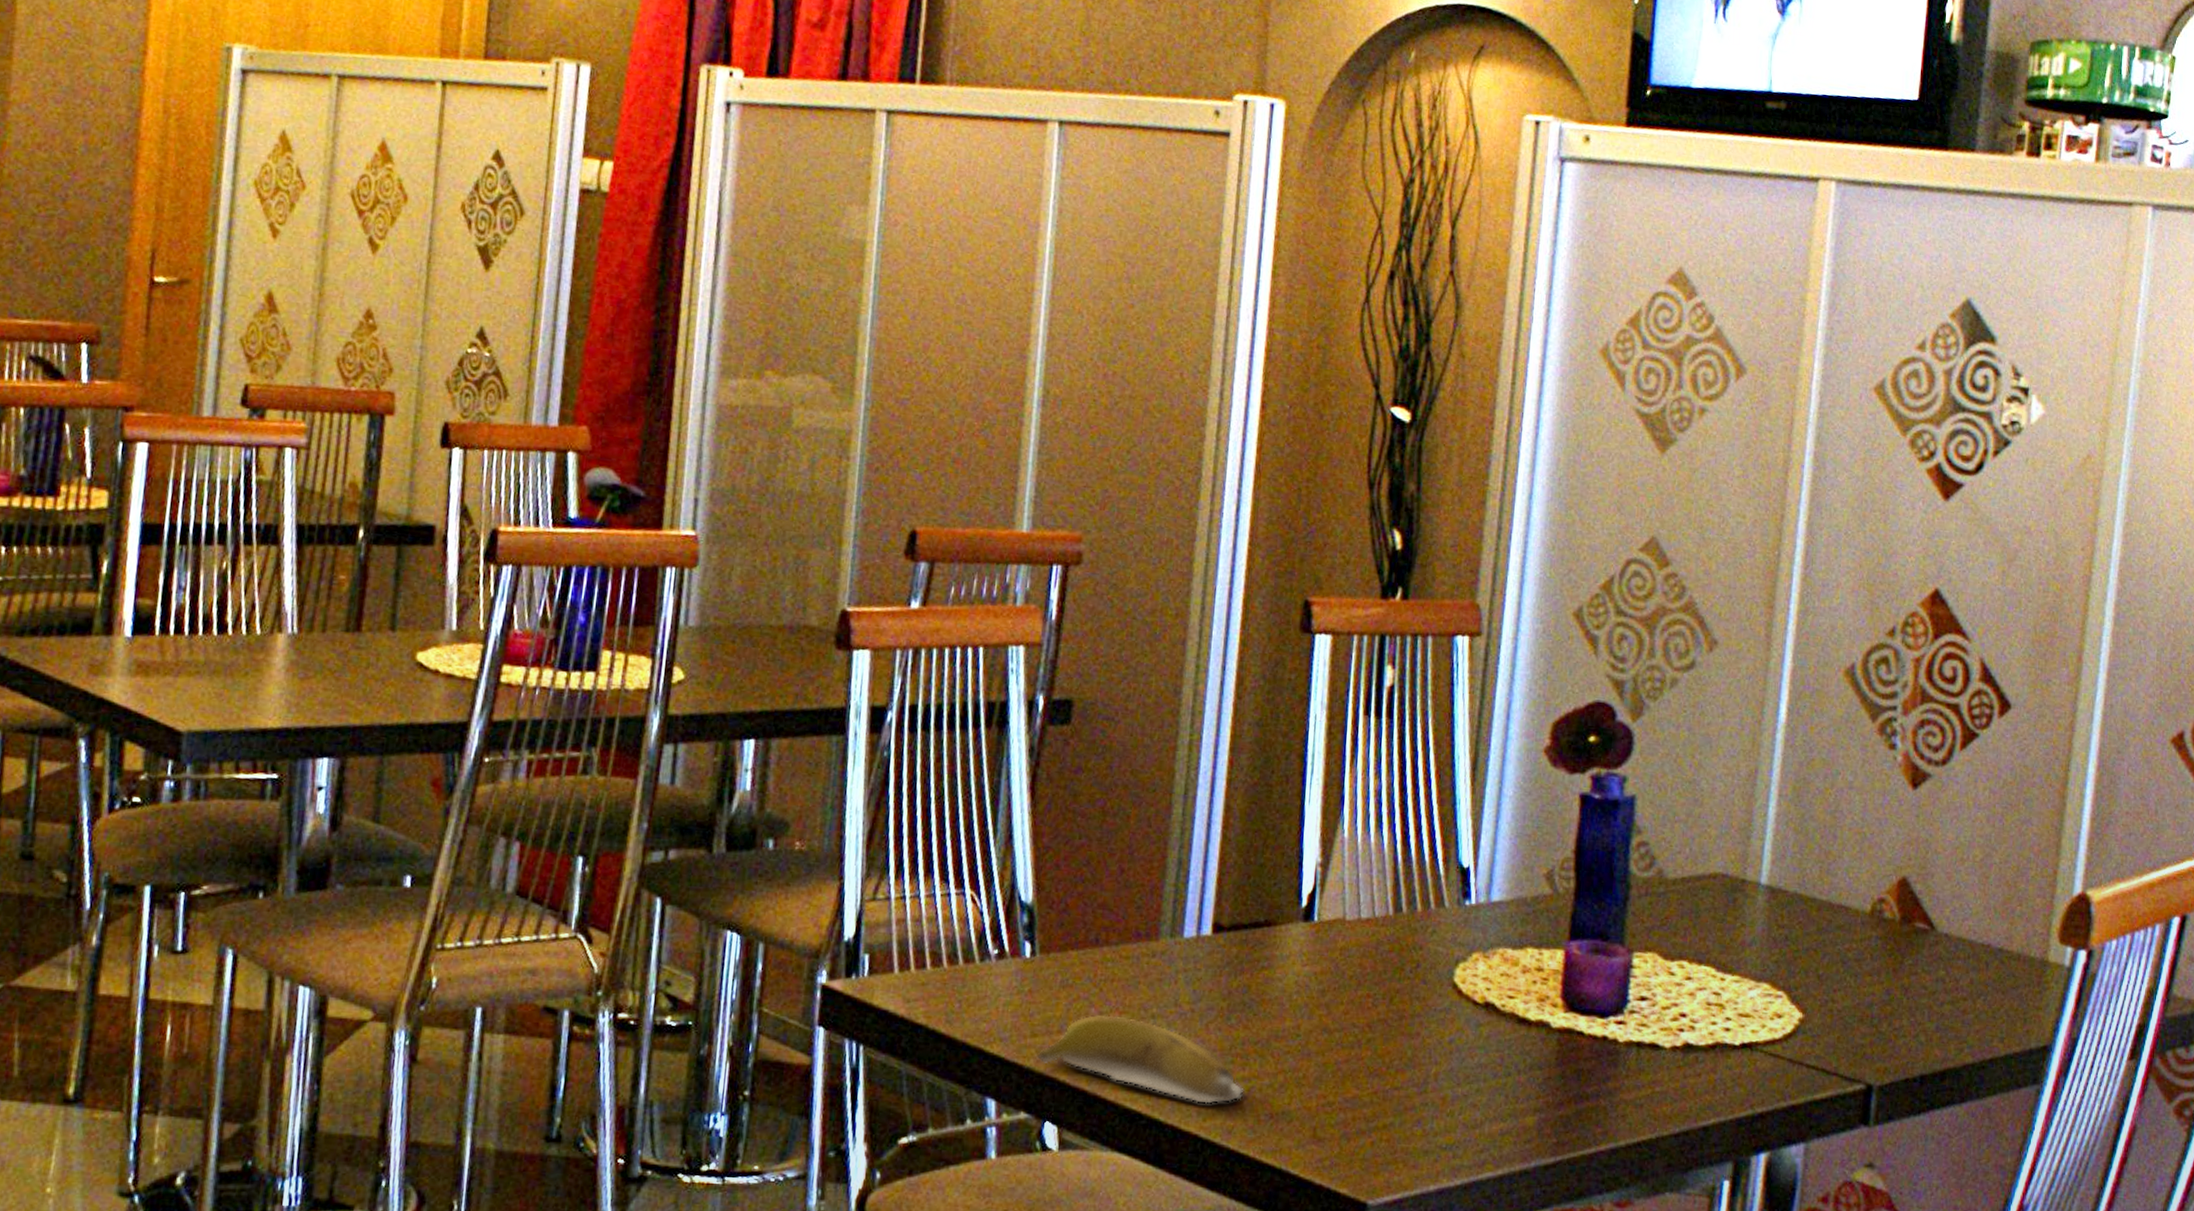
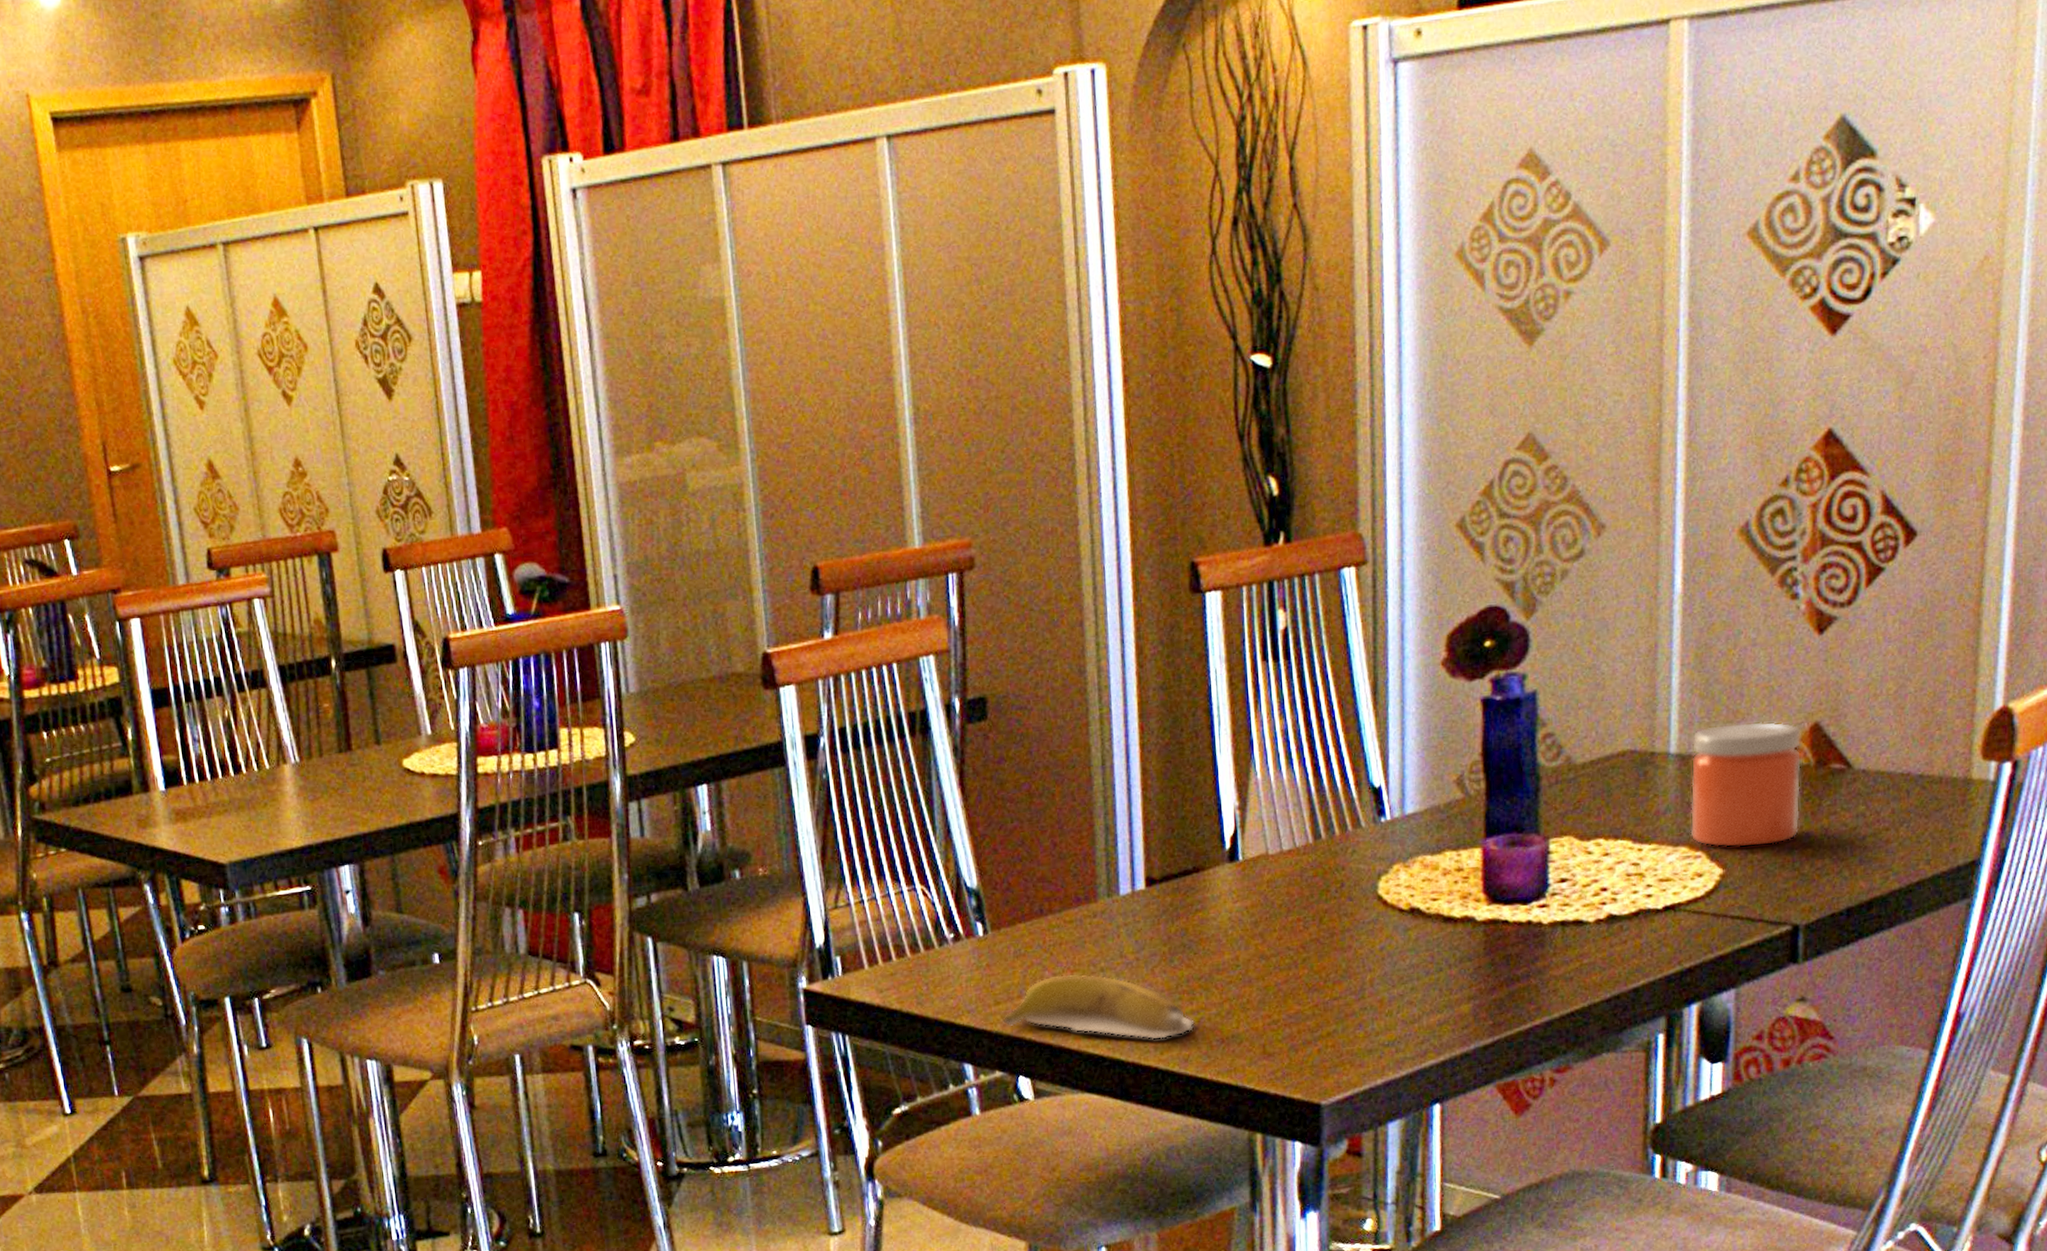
jam jar: none [1773,863,1889,996] -> present [1690,721,1801,848]

